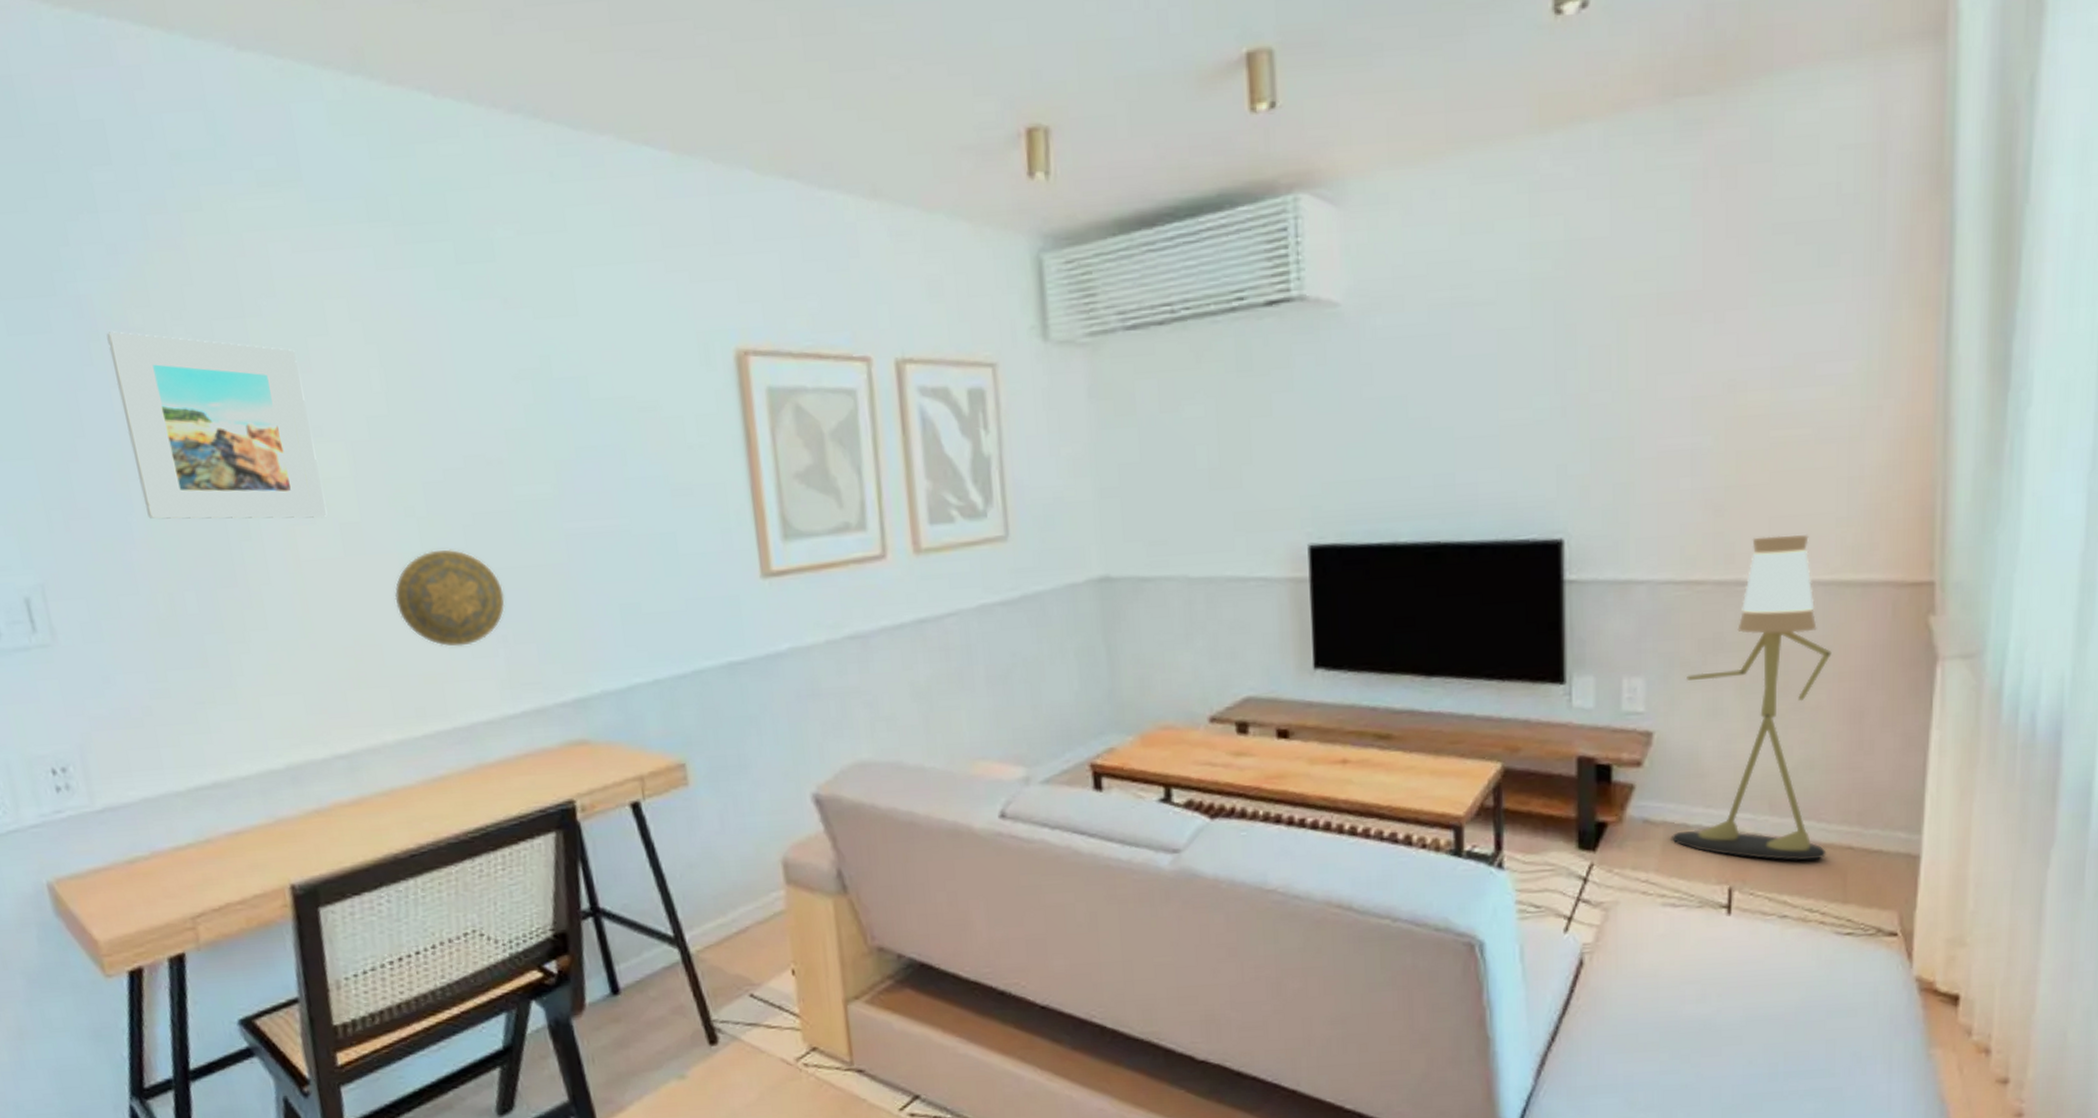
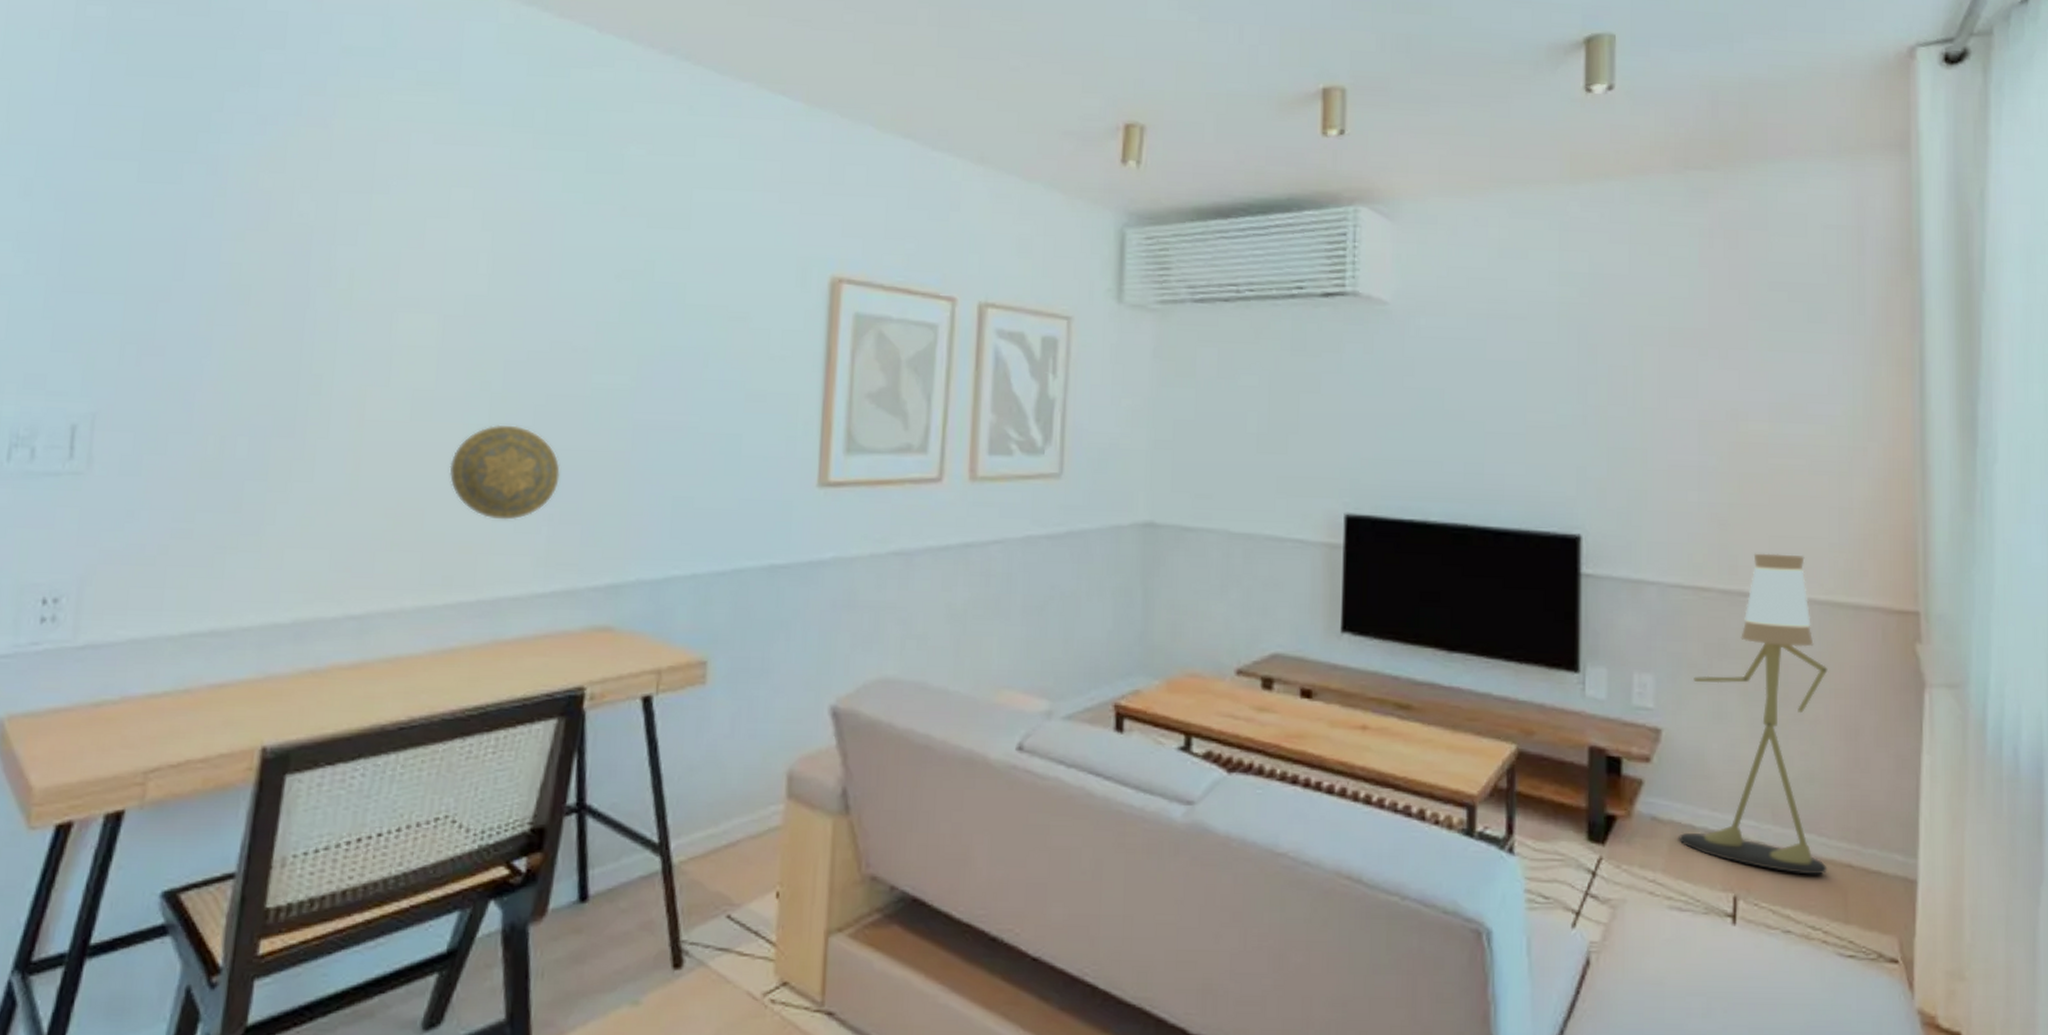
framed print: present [106,331,327,520] -> none [223,190,412,382]

